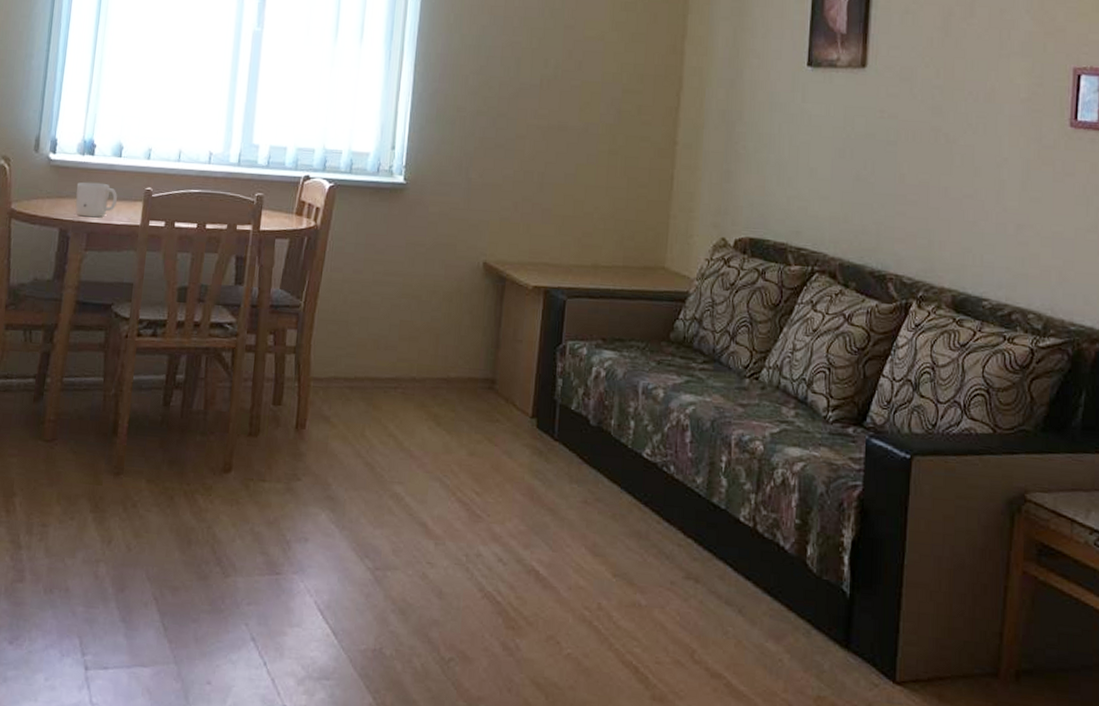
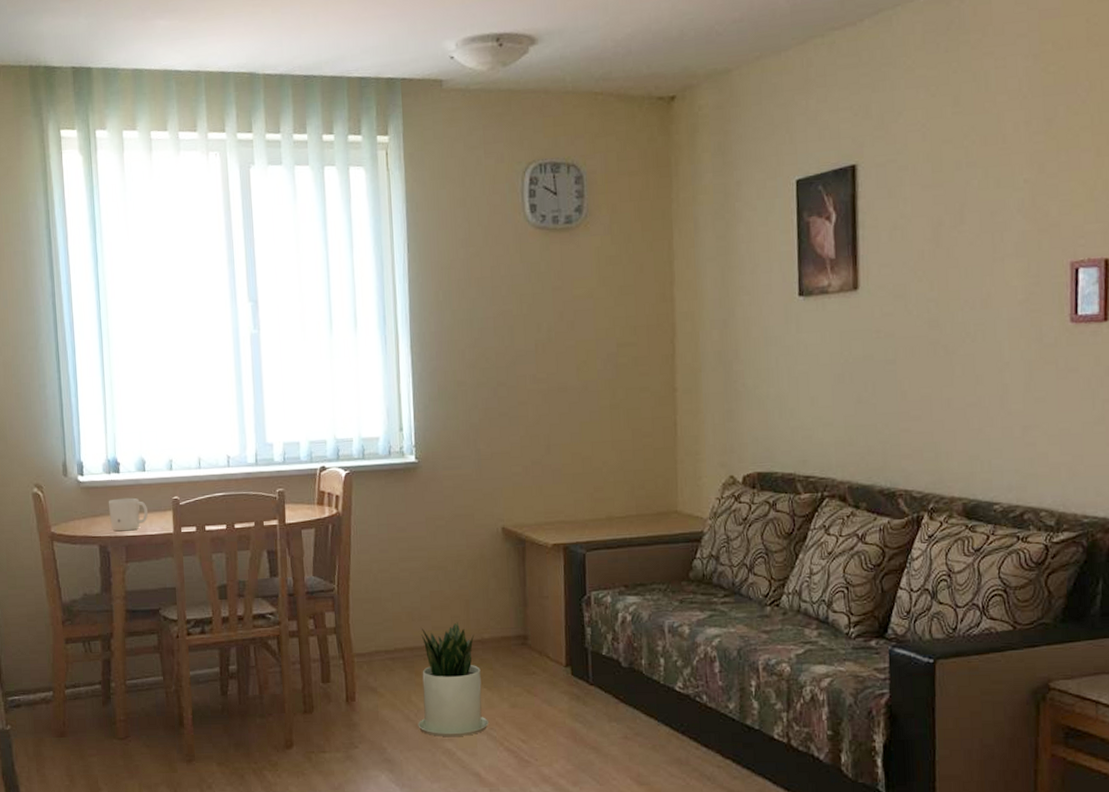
planter: none [368,356,444,481] -> present [418,622,490,737]

